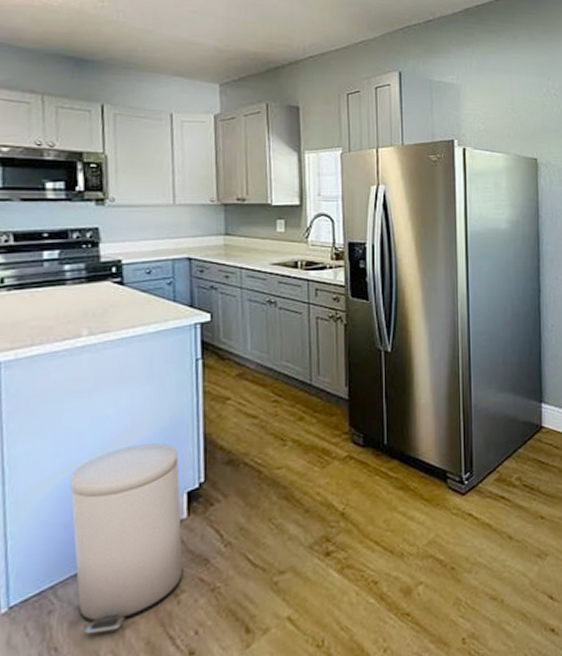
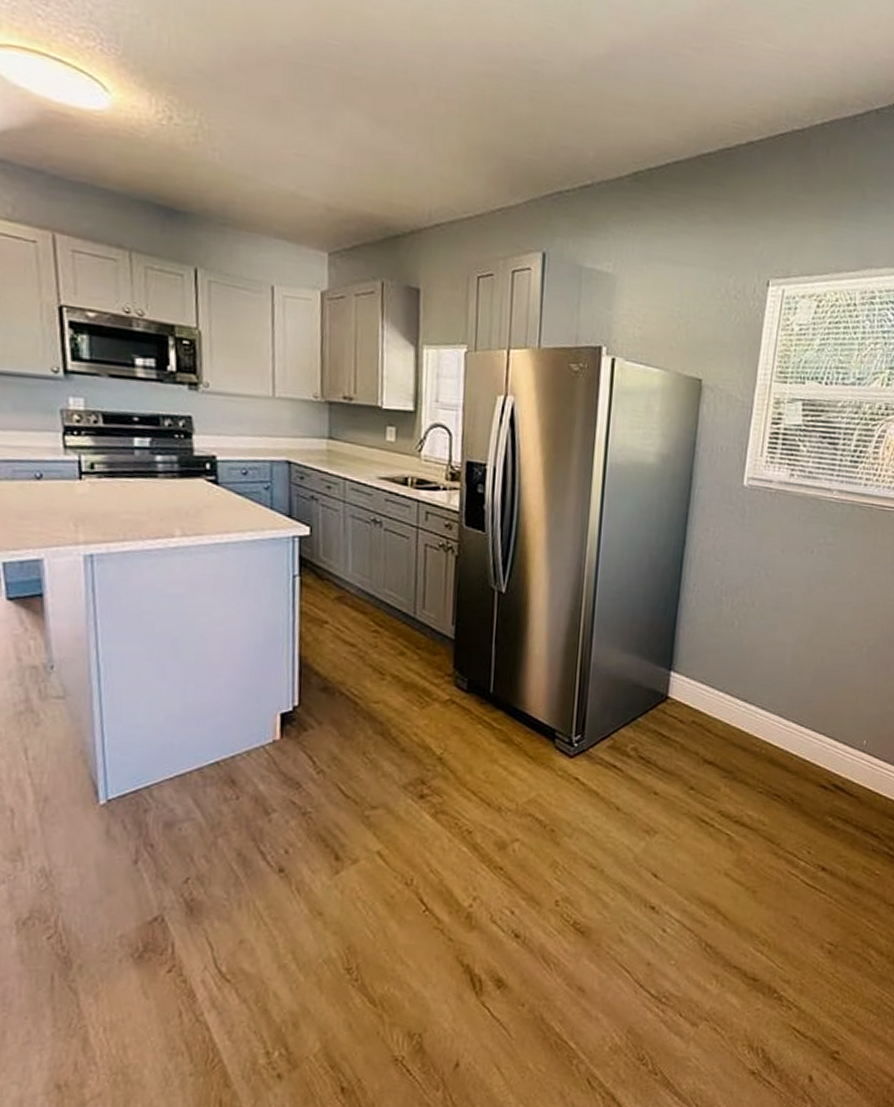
pedal bin: present [70,443,183,635] -> none [164,658,275,837]

